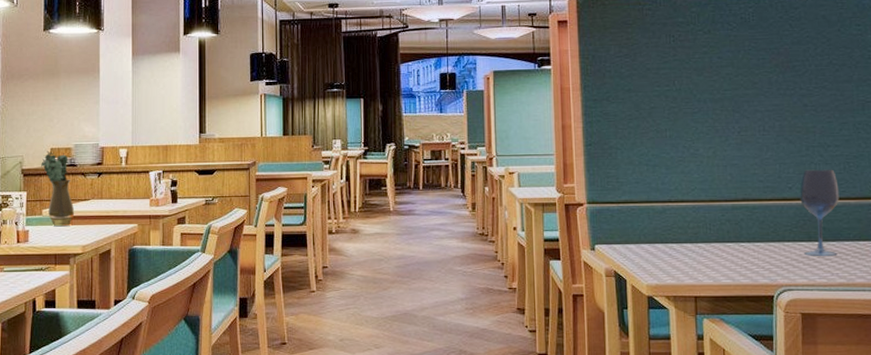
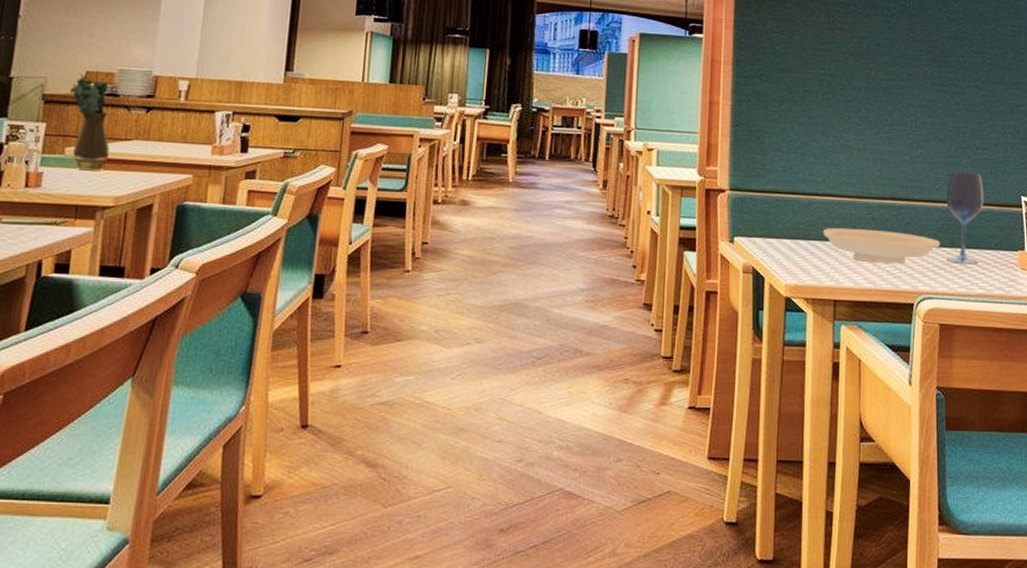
plate: none [679,229,797,261] -> present [823,228,941,265]

